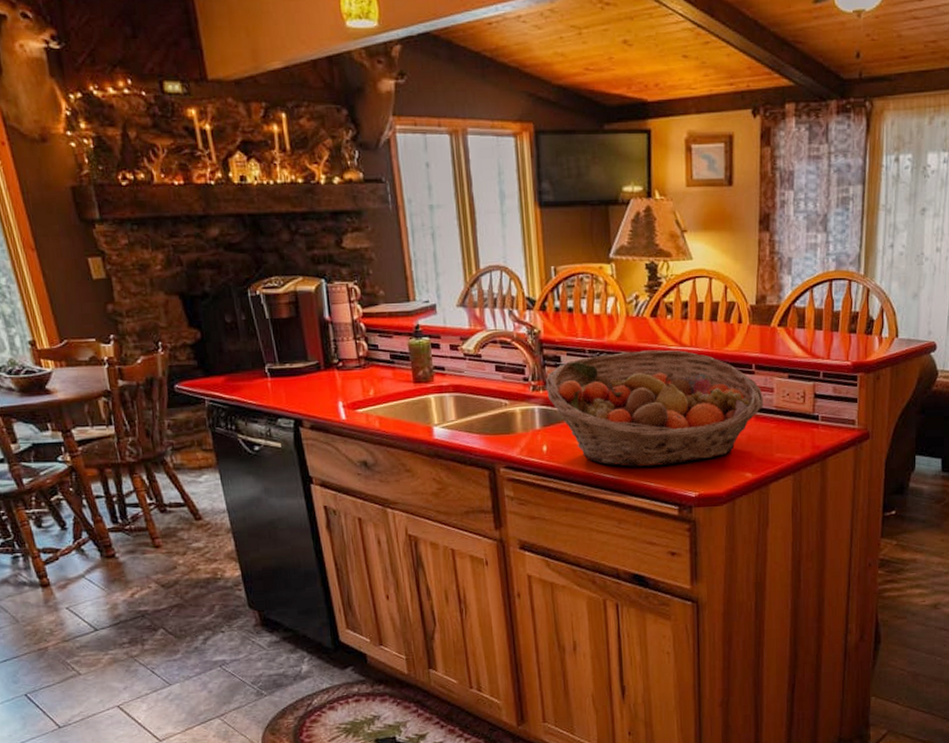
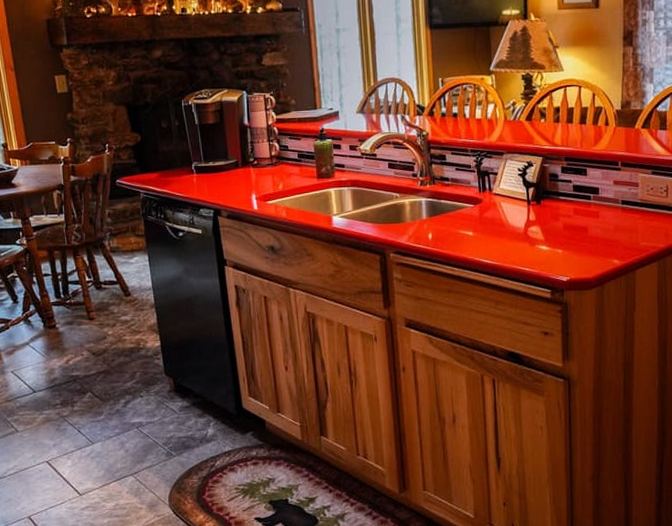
fruit basket: present [545,350,763,467] -> none [432,149,629,254]

